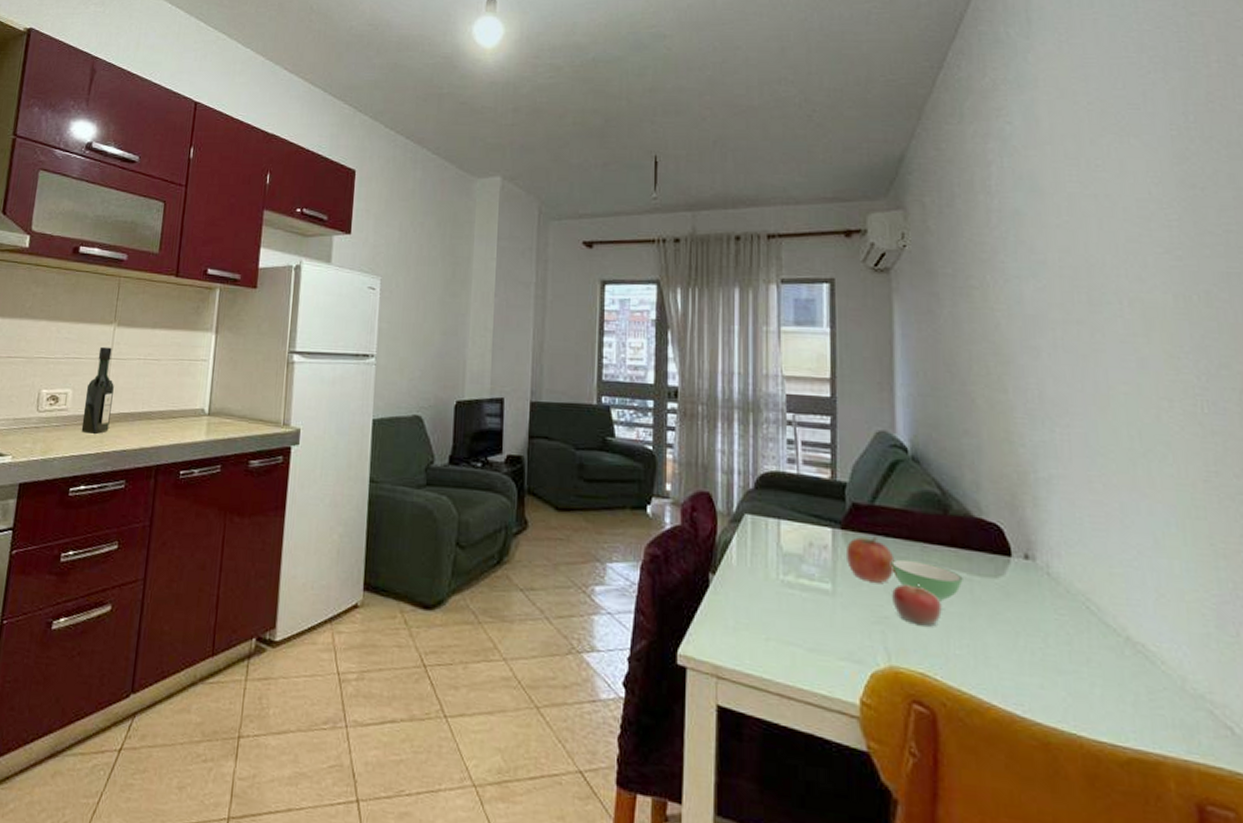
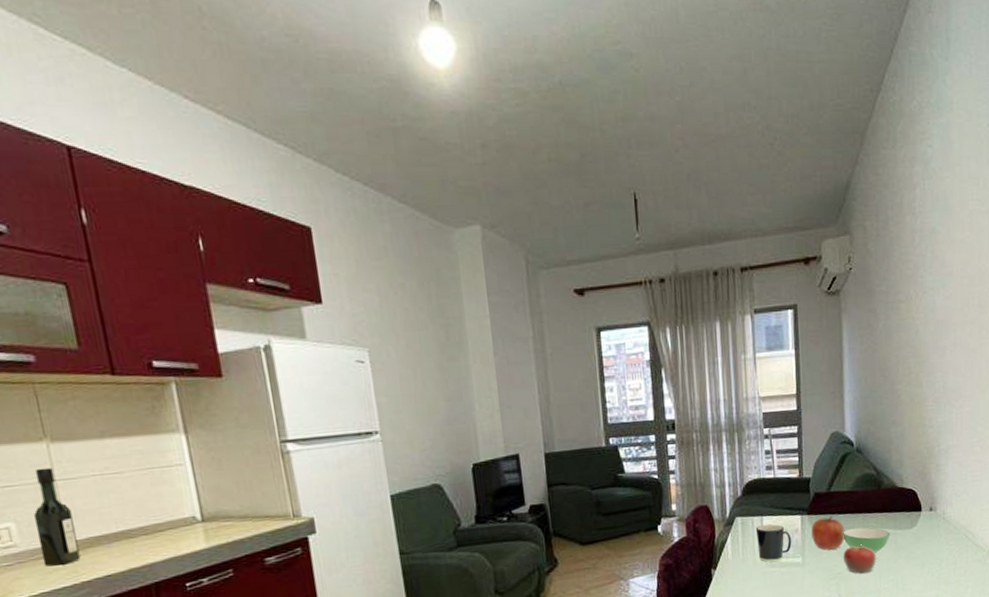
mug: none [770,531,818,583] -> present [755,524,792,563]

